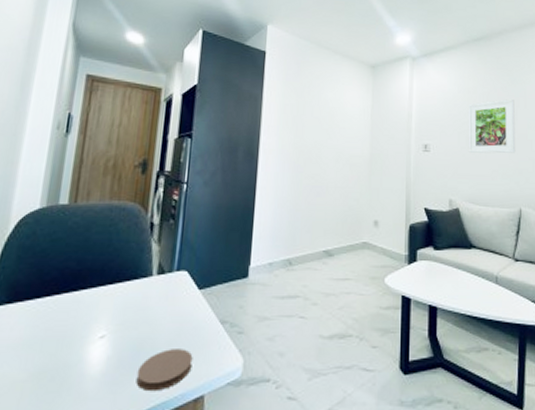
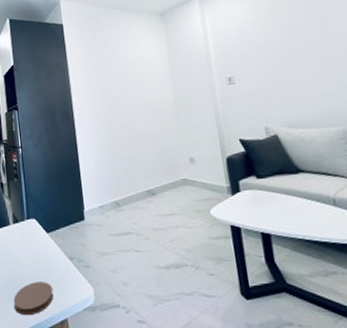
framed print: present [468,98,516,154] -> none [270,11,335,77]

